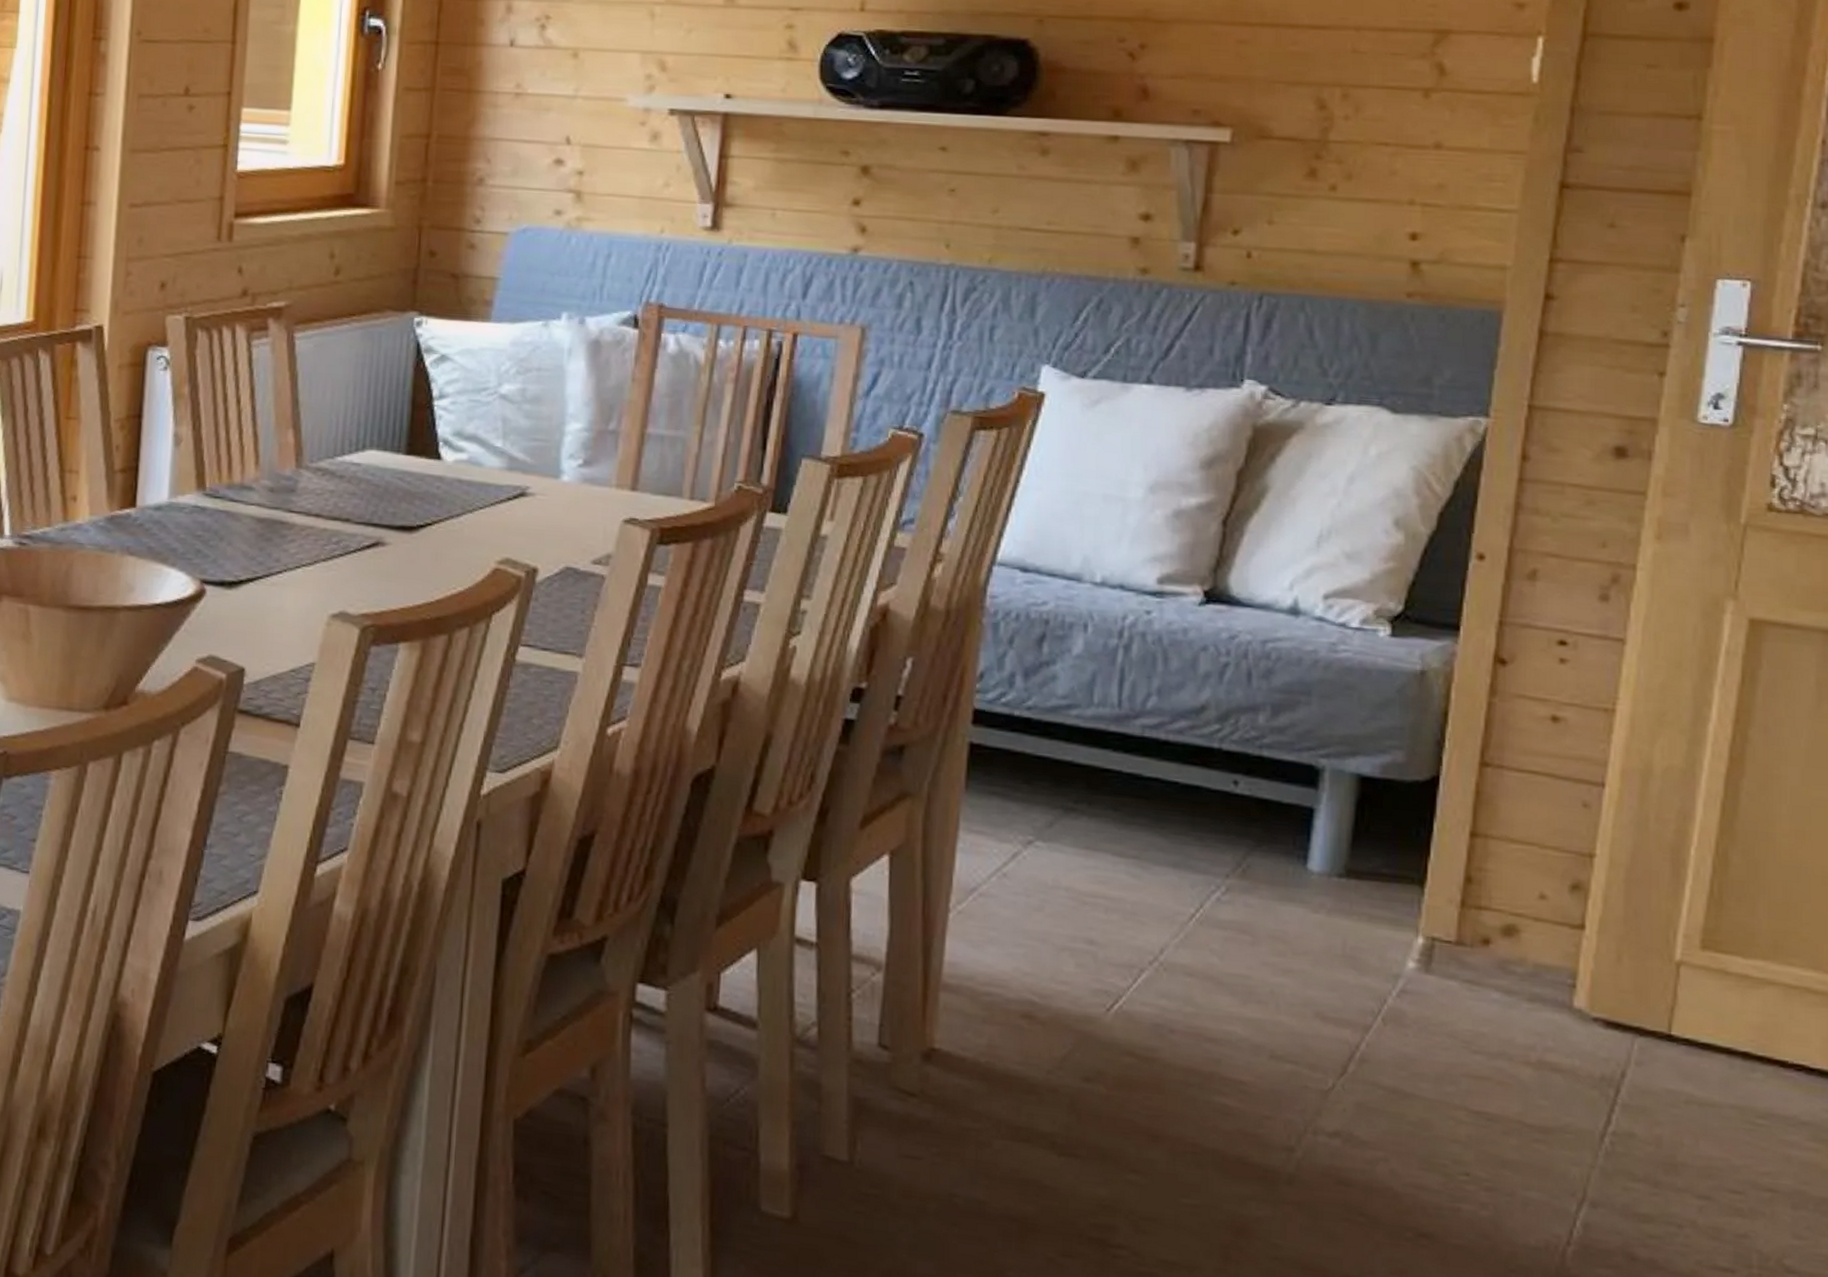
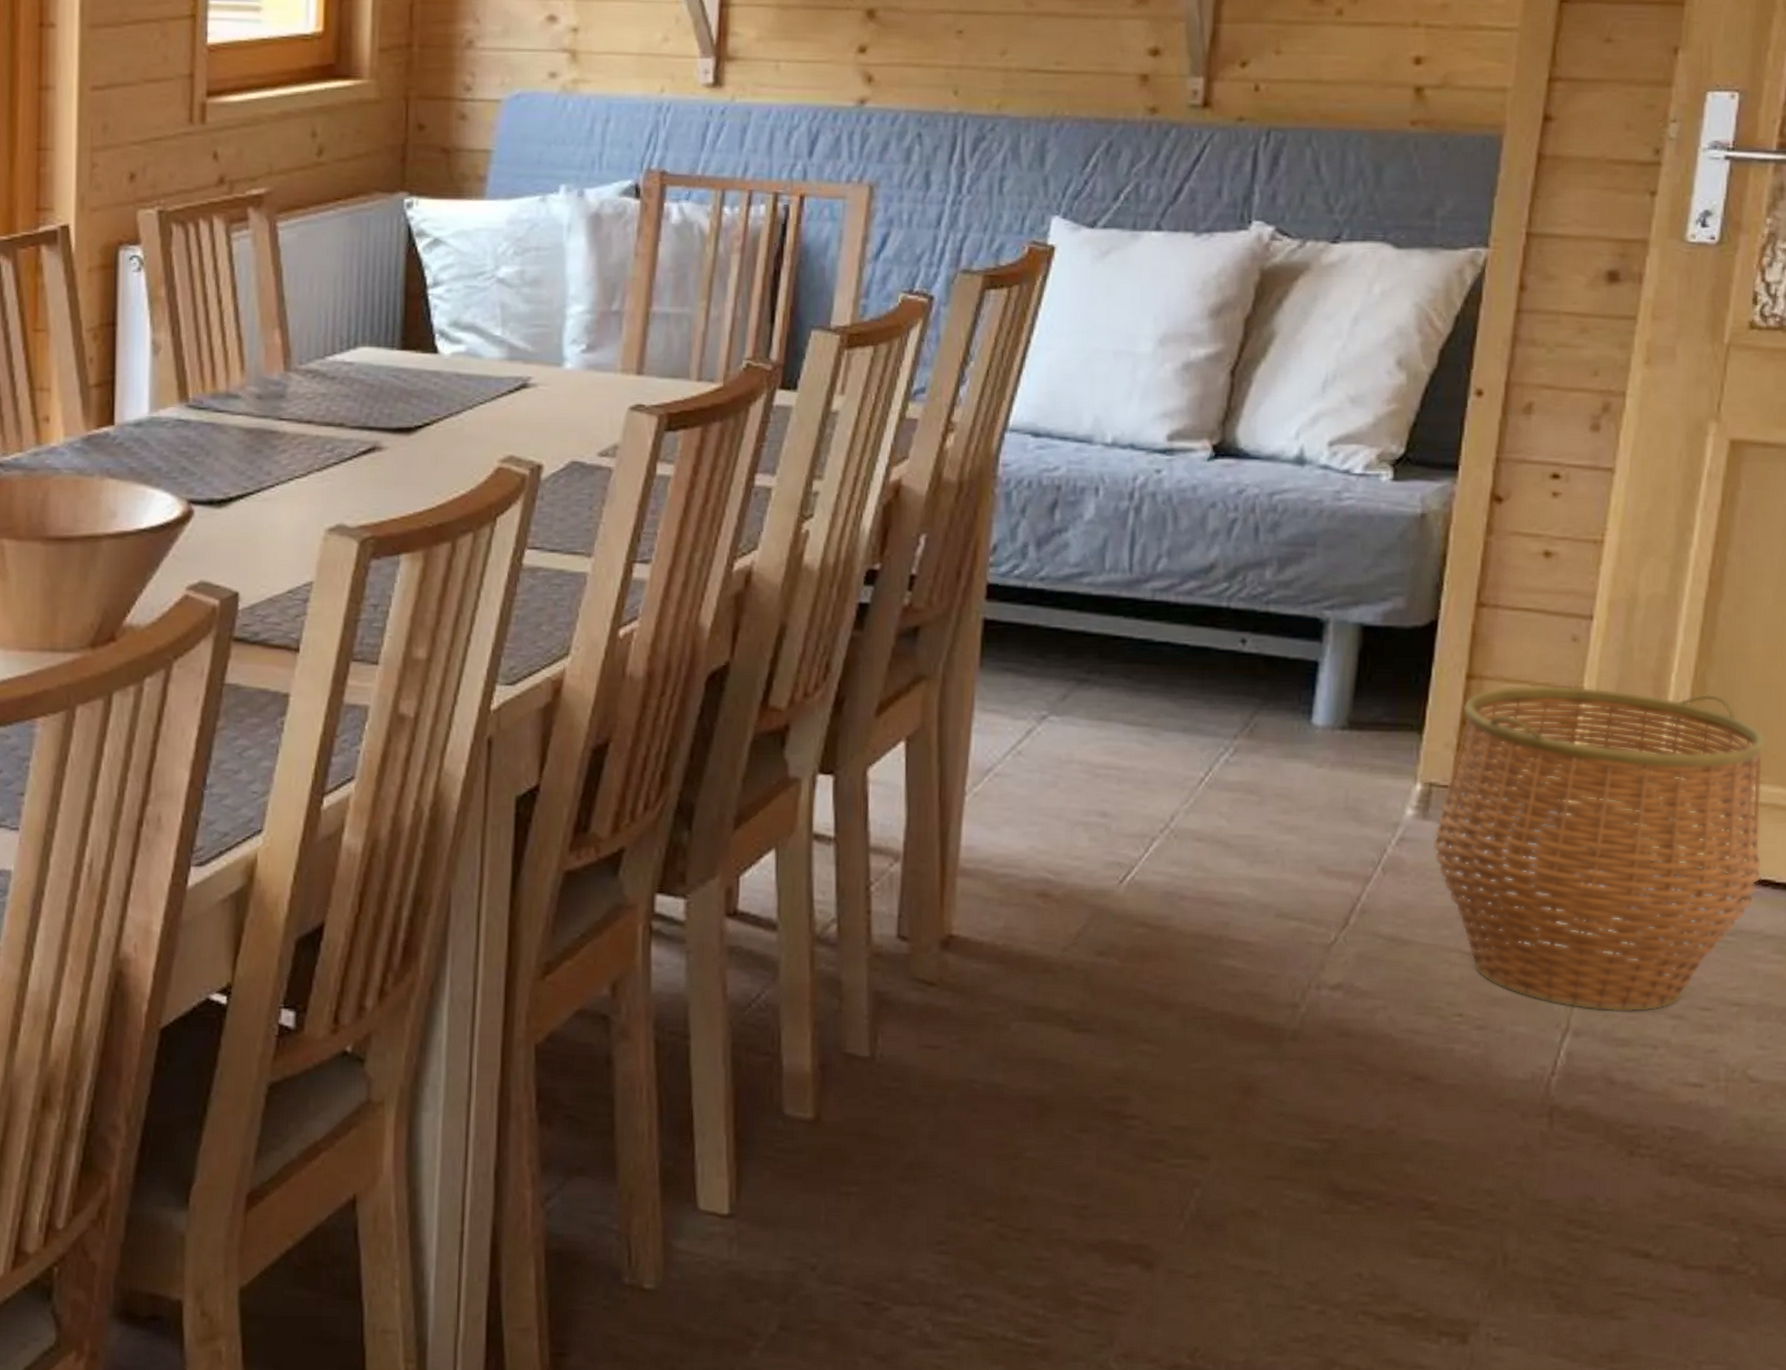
basket: none [1436,848,1798,1188] -> present [1432,686,1769,1012]

